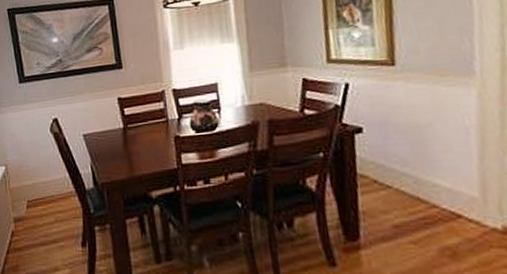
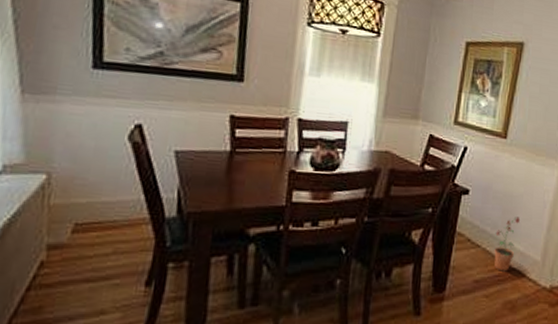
potted plant: none [407,149,440,213] -> present [494,216,520,272]

